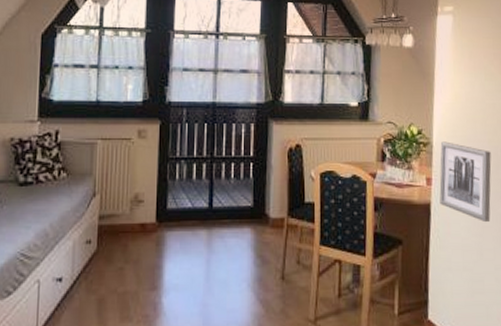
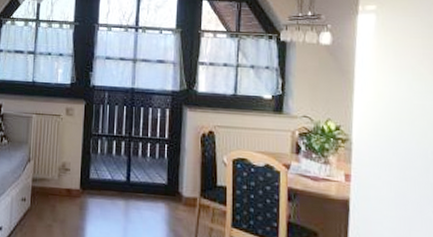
wall art: present [439,141,492,223] -> none [359,139,420,226]

